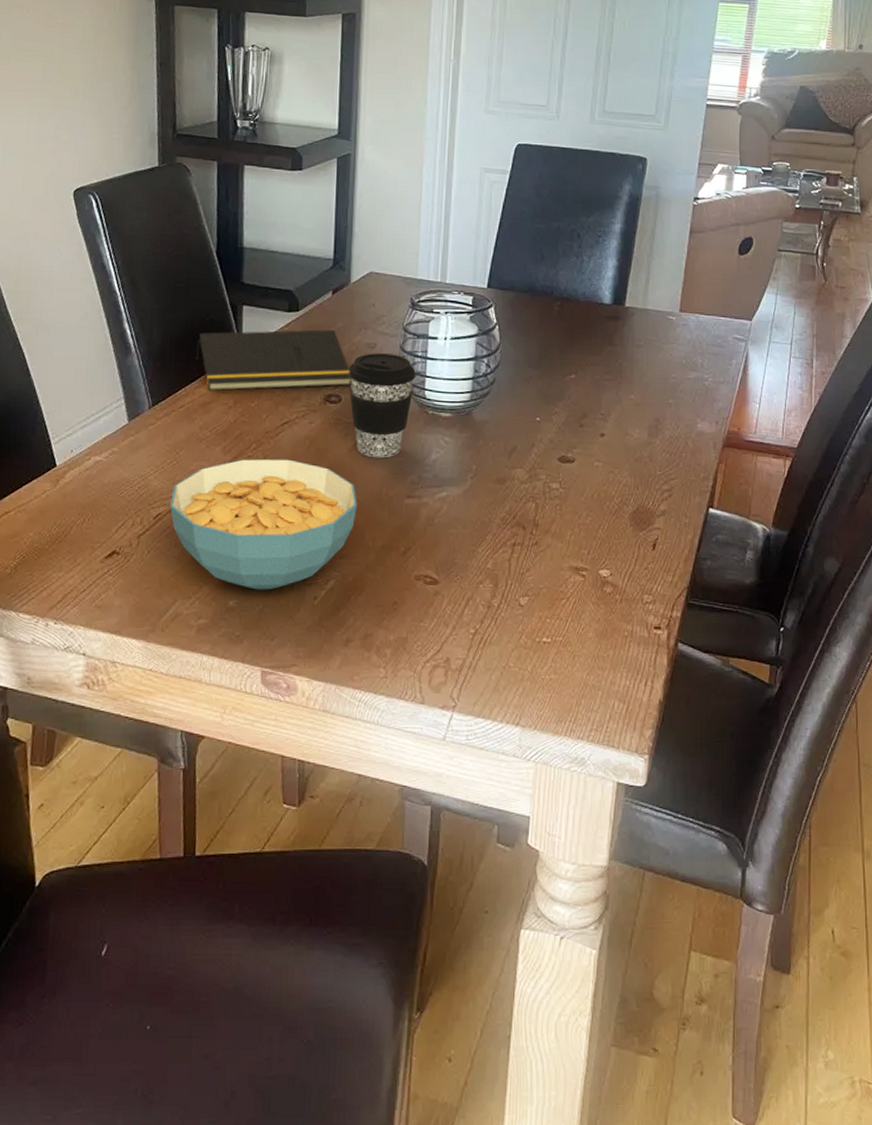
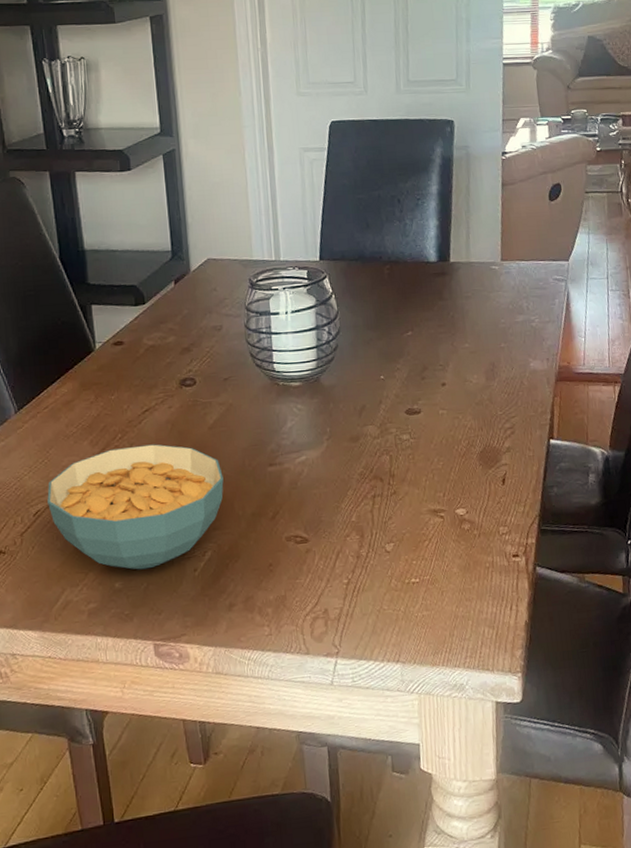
notepad: present [196,329,352,391] -> none [53,317,204,390]
coffee cup: present [348,353,416,459] -> none [199,333,263,433]

